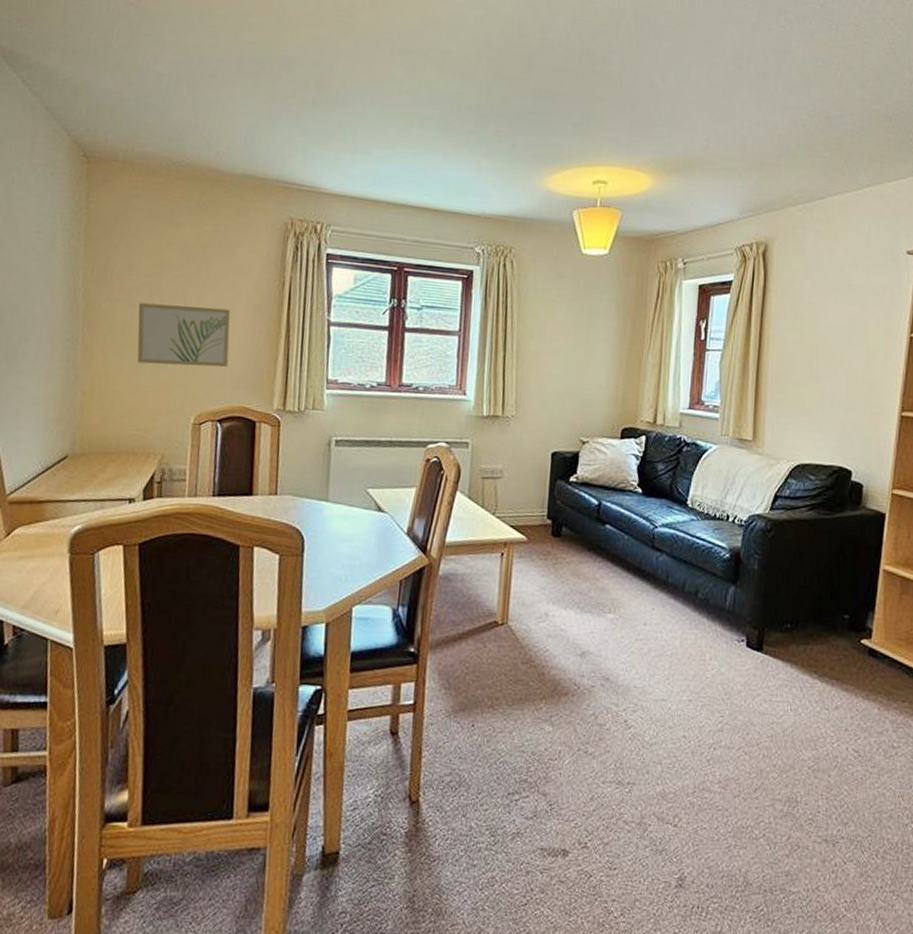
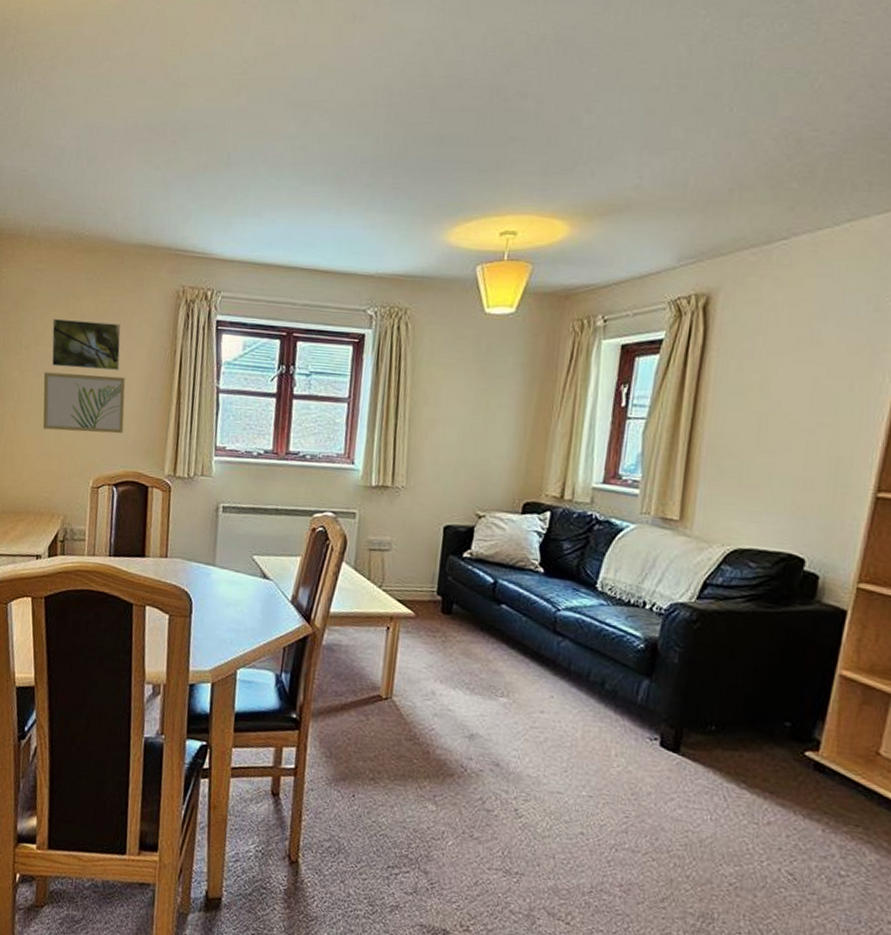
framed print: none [147,246,226,303] -> present [51,318,121,371]

